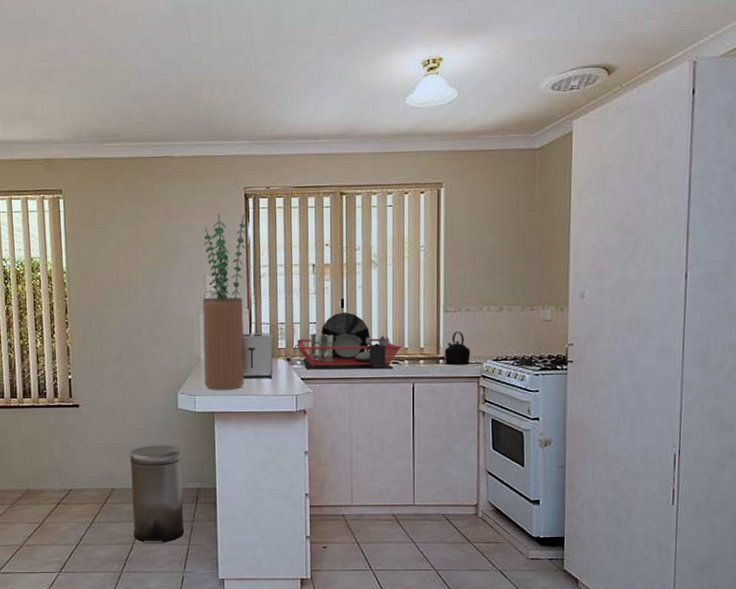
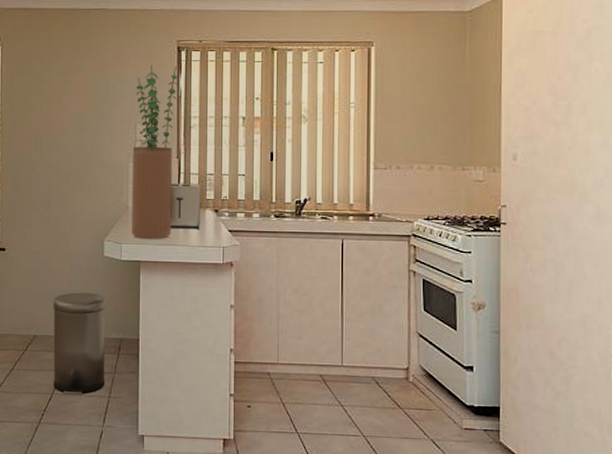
dish rack: present [297,311,401,371] -> none [226,165,331,225]
kettle: present [444,331,471,366] -> none [374,189,401,223]

